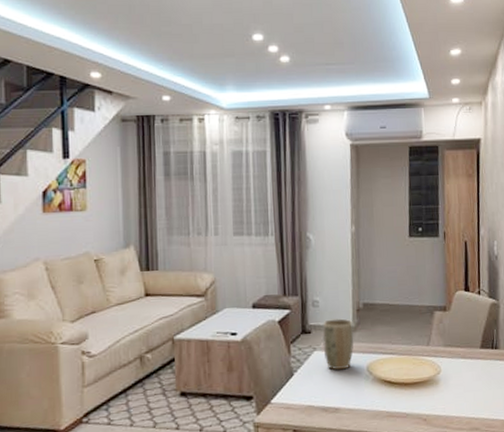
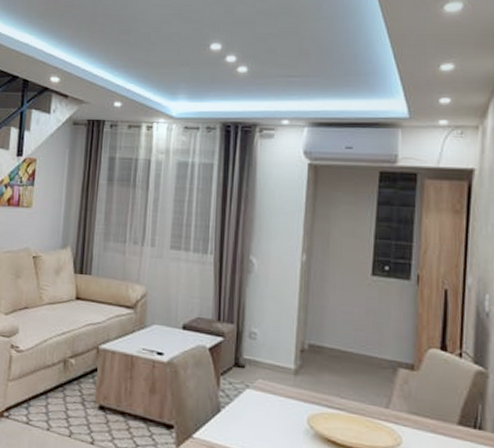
plant pot: present [322,318,354,371] -> none [257,355,295,417]

